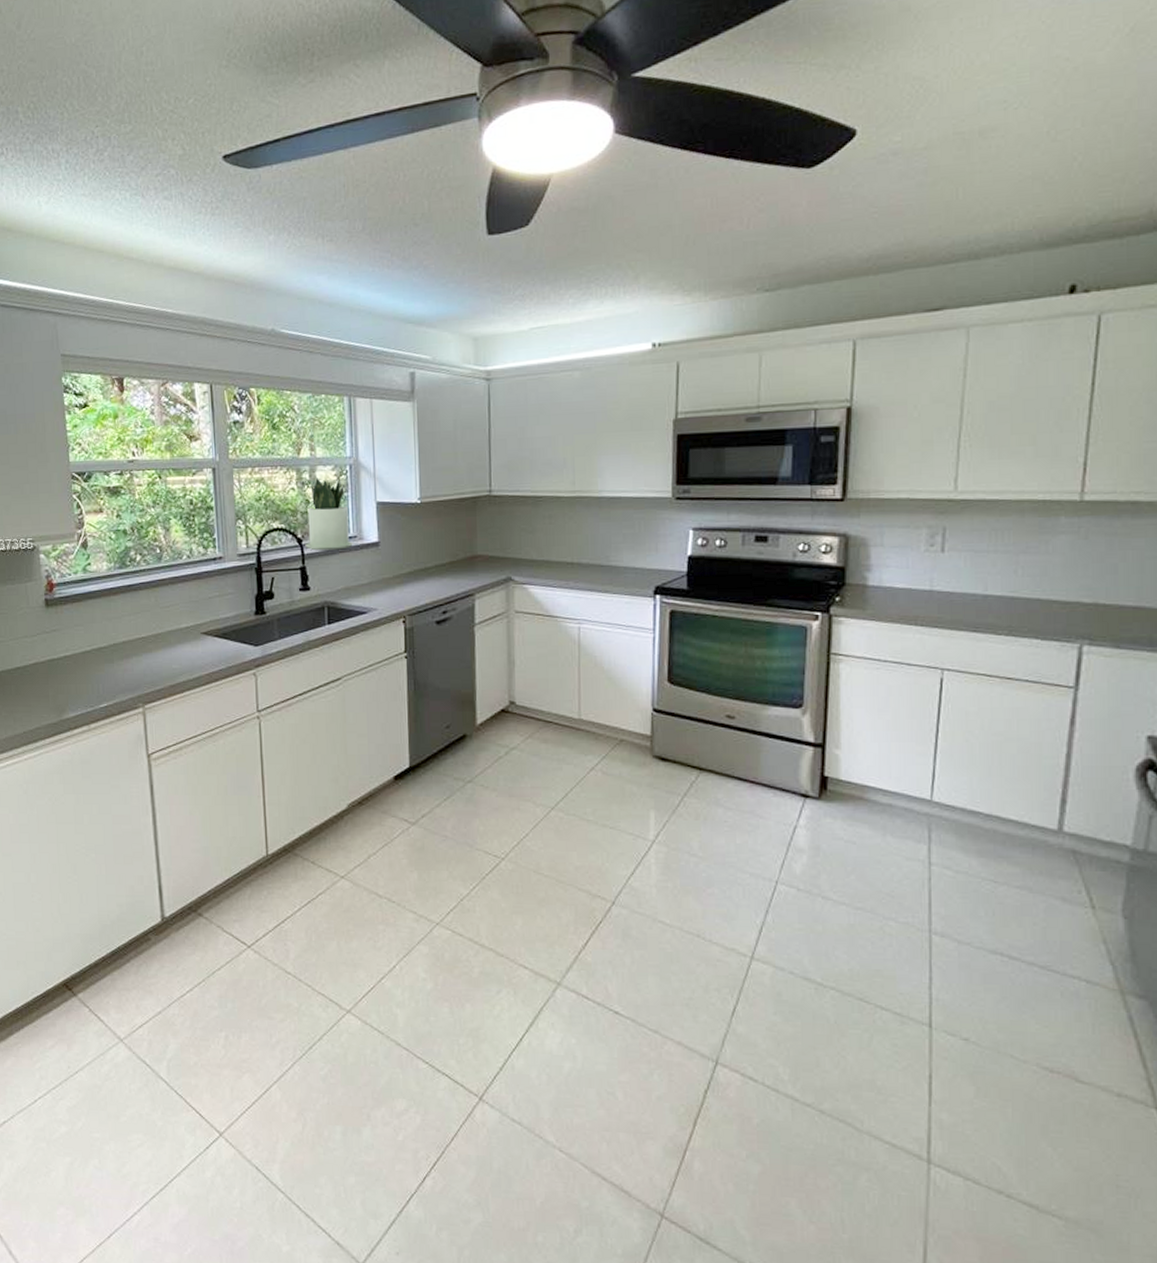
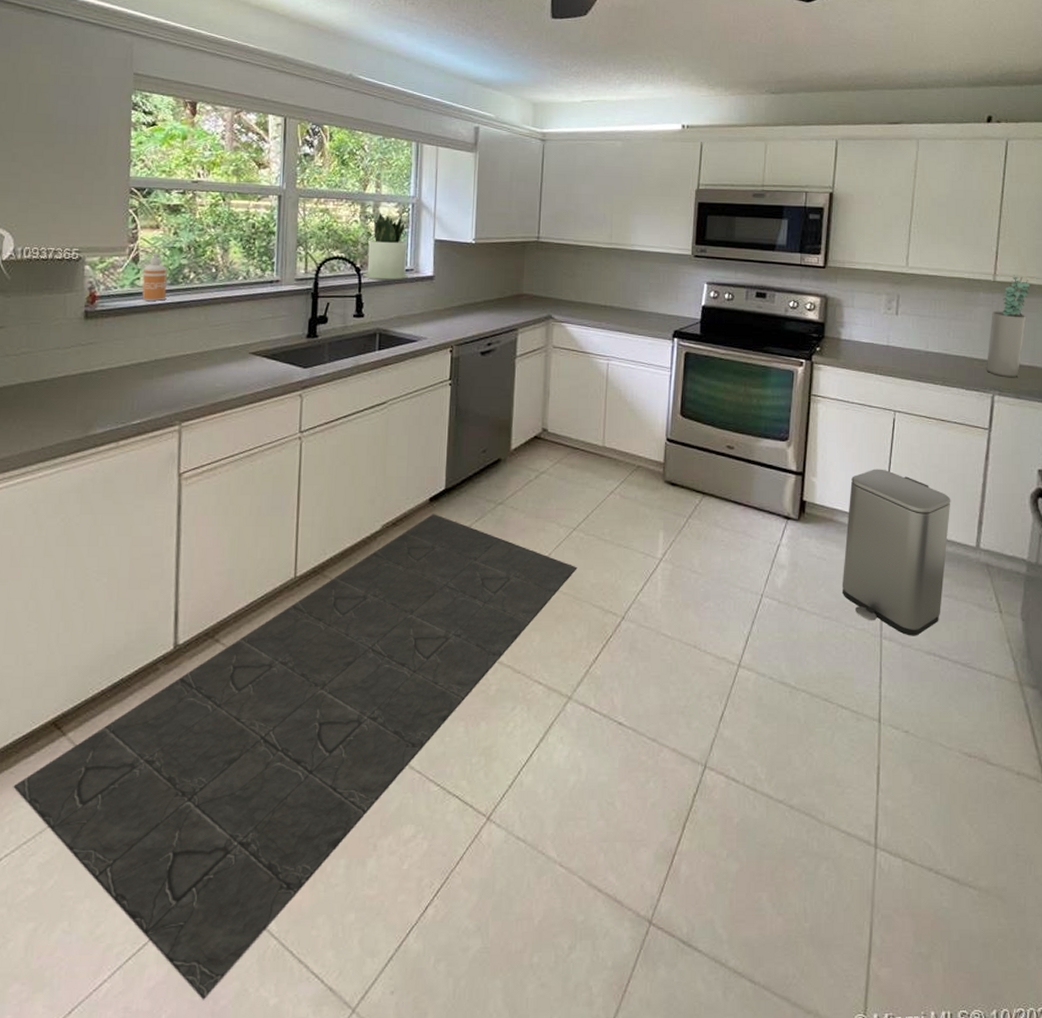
floor mat: none [38,793,559,1240] -> present [13,514,577,1000]
soap dispenser: none [93,537,116,585] -> present [142,253,167,301]
pedal bin: none [877,738,1022,933] -> present [841,469,951,636]
vase: none [1071,490,1136,623] -> present [987,275,1031,378]

